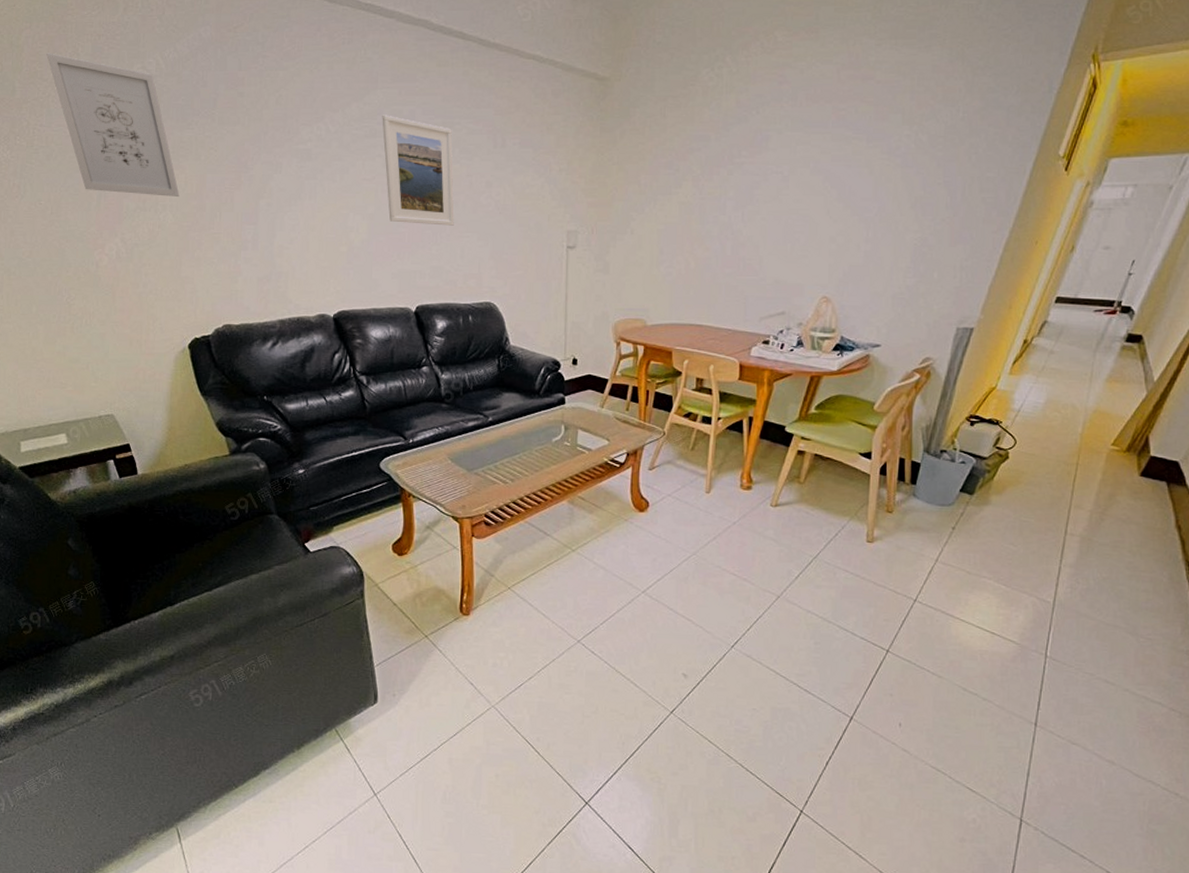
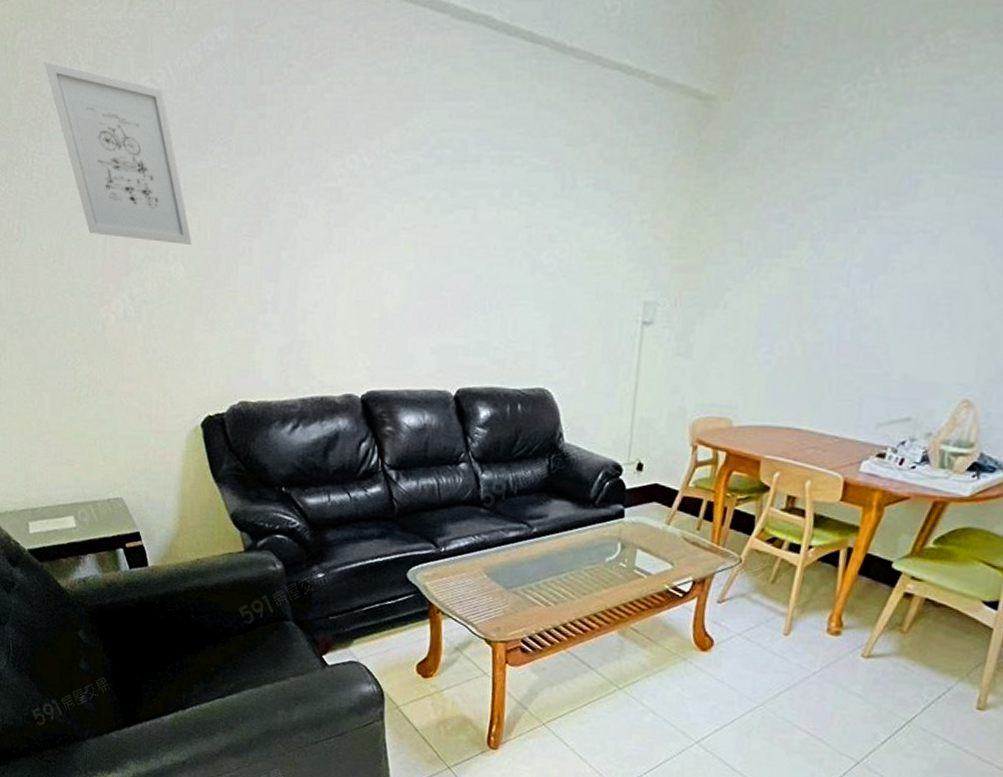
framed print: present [382,115,454,226] -> none [427,144,511,291]

